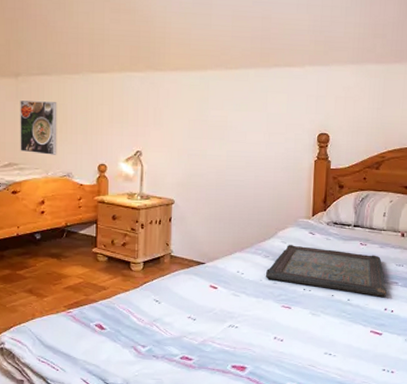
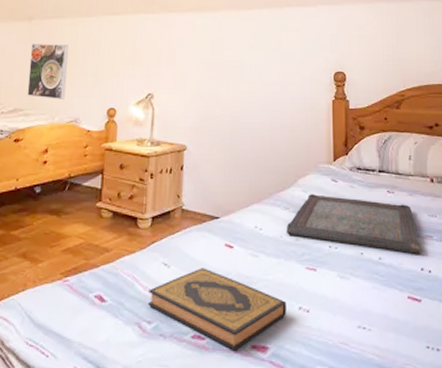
hardback book: none [142,304,263,369] -> present [148,268,286,350]

